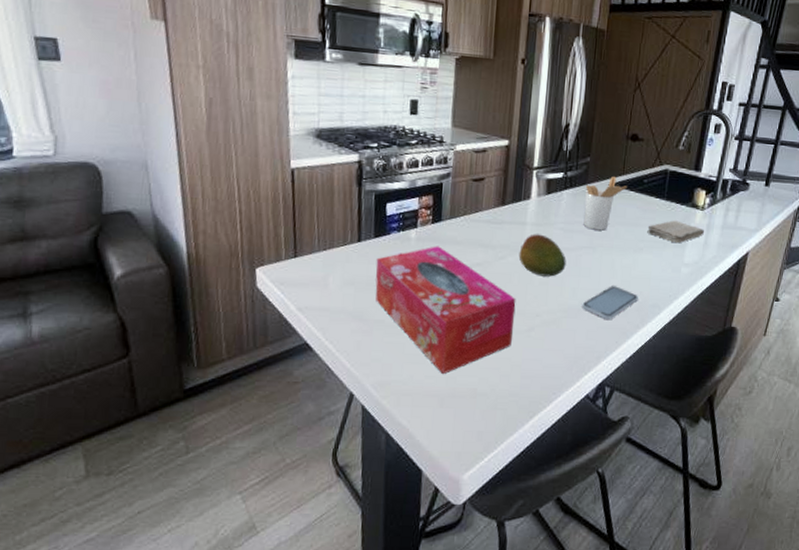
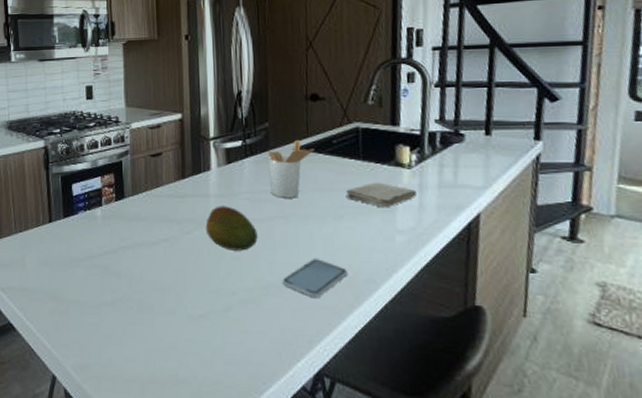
tissue box: present [375,246,516,375] -> none [67,223,209,358]

